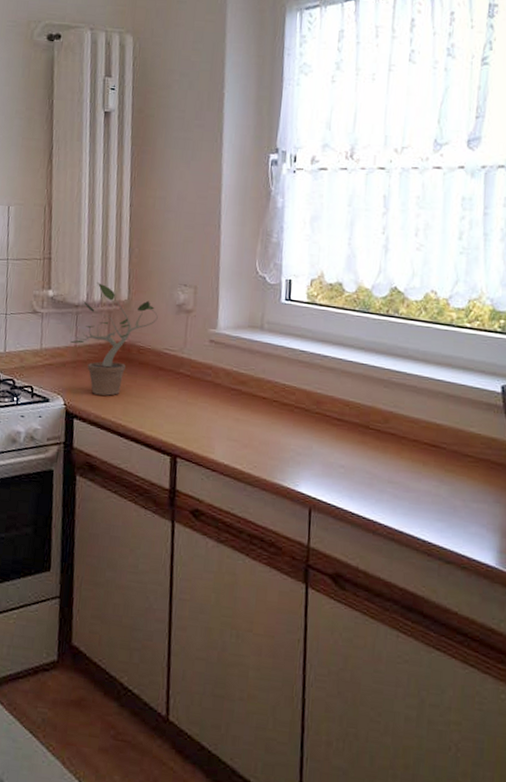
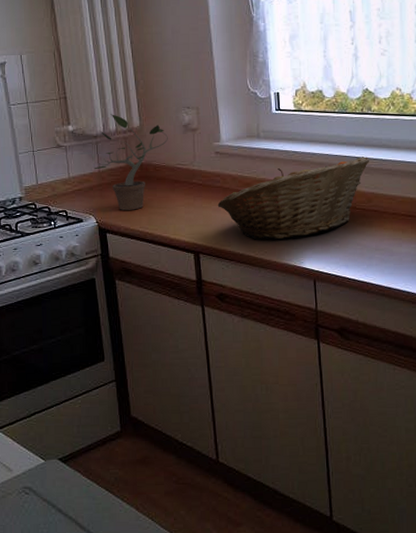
fruit basket: none [205,367,391,454] -> present [217,156,369,240]

